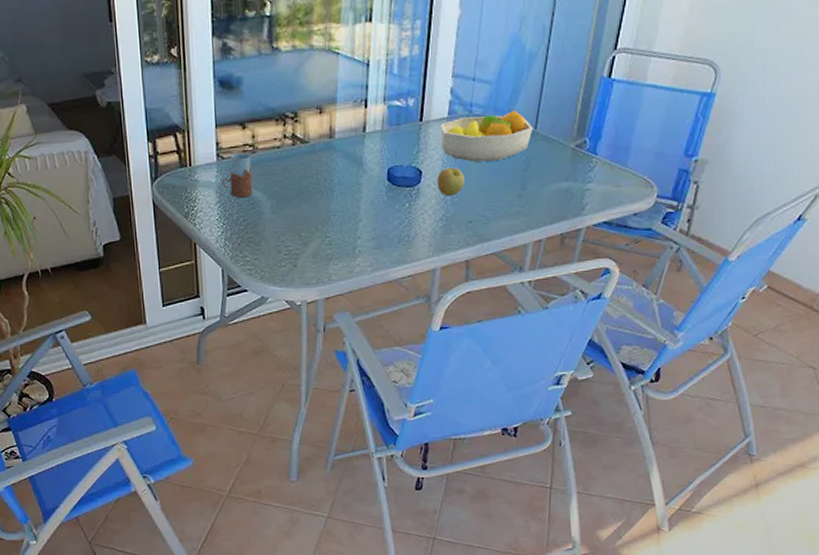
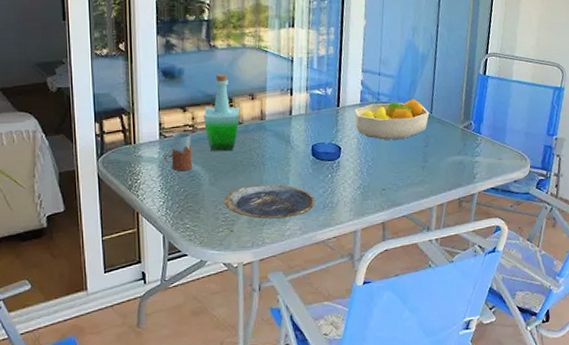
bottle: none [265,83,306,176] -> present [204,74,240,152]
plate: none [288,214,388,254] -> present [225,184,315,219]
apple: present [437,167,465,197] -> none [354,144,378,169]

